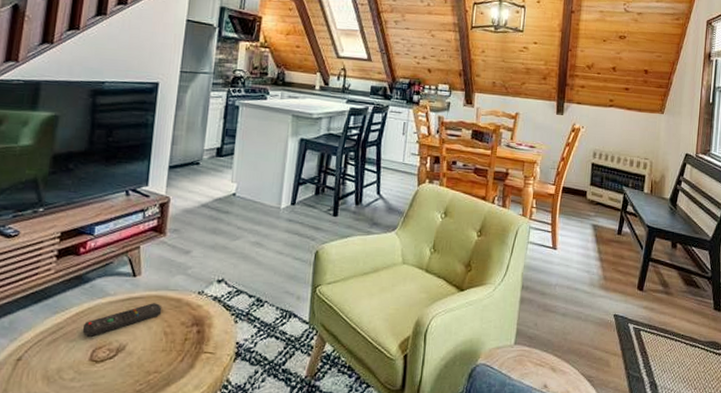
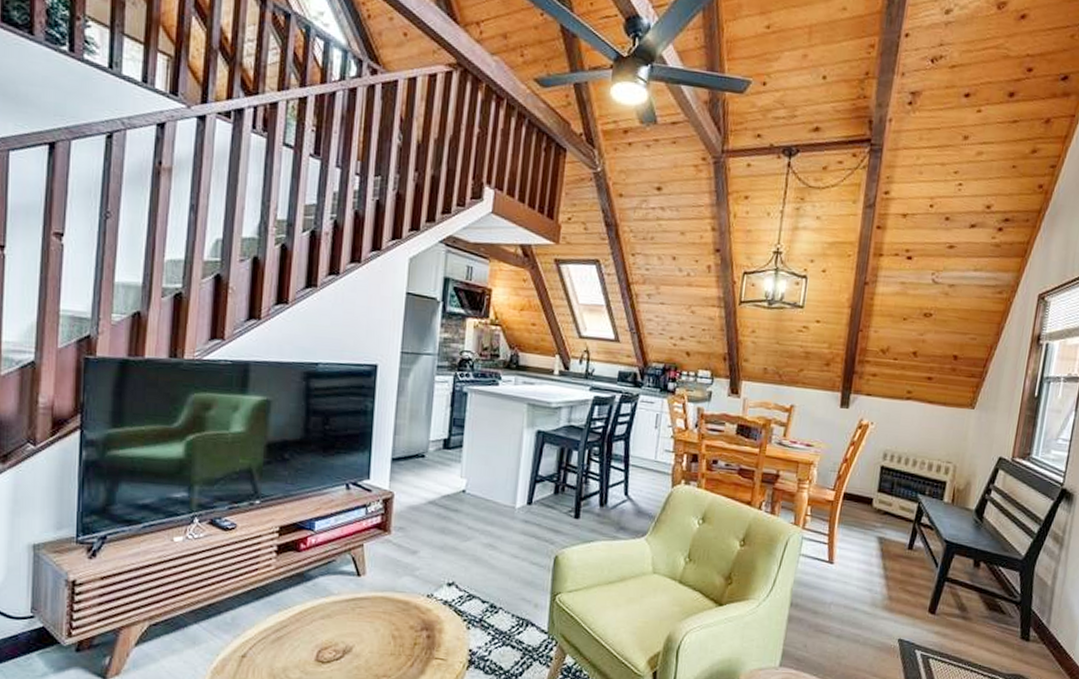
remote control: present [82,303,162,337] -> none [306,604,389,637]

